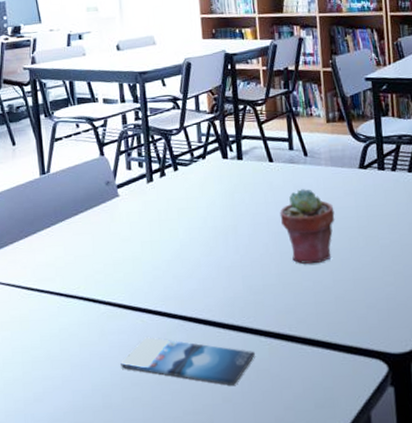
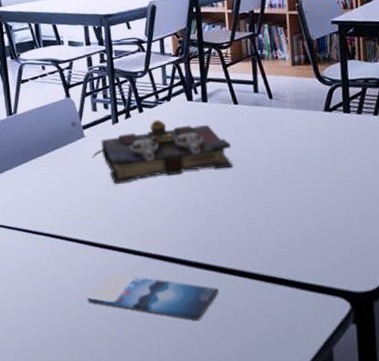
book: none [127,178,268,244] -> present [92,120,233,184]
potted succulent: present [279,189,335,264] -> none [244,131,300,204]

